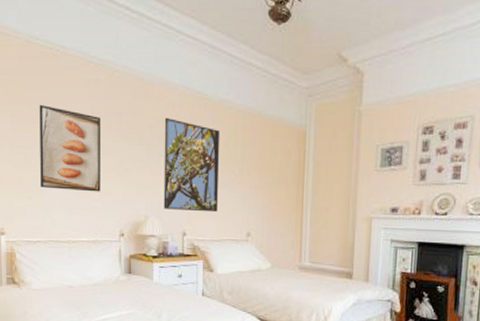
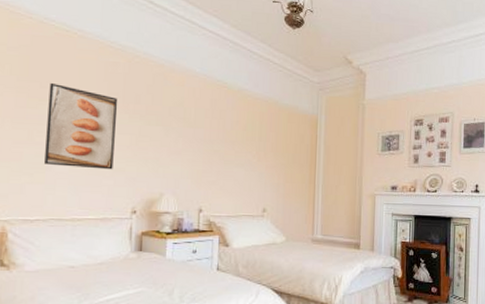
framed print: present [163,117,220,213] -> none [180,101,239,190]

